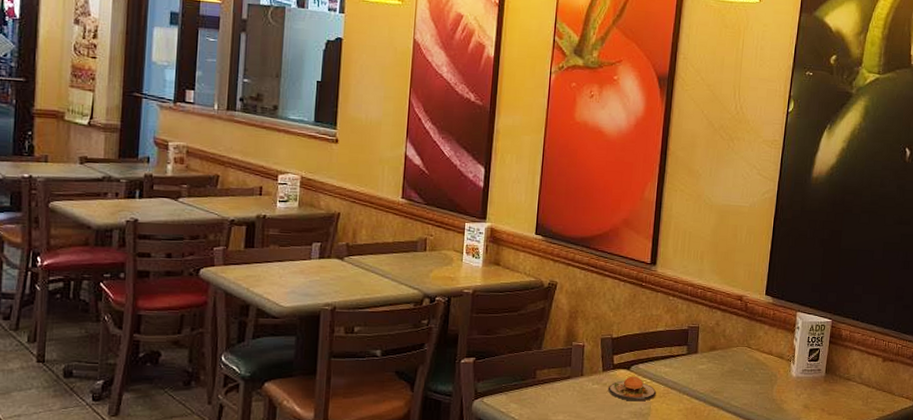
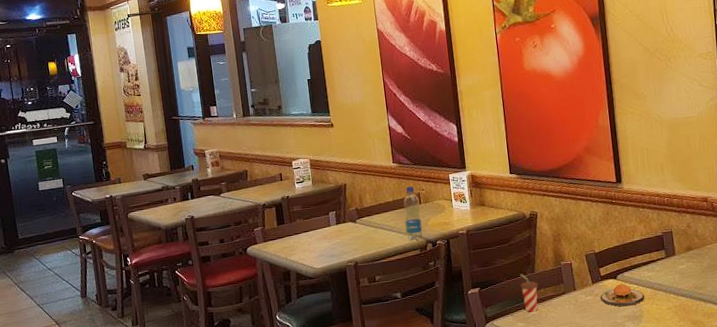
bottle: none [401,229,425,293] -> present [403,186,423,241]
beverage cup: none [521,349,543,395] -> present [519,273,538,313]

